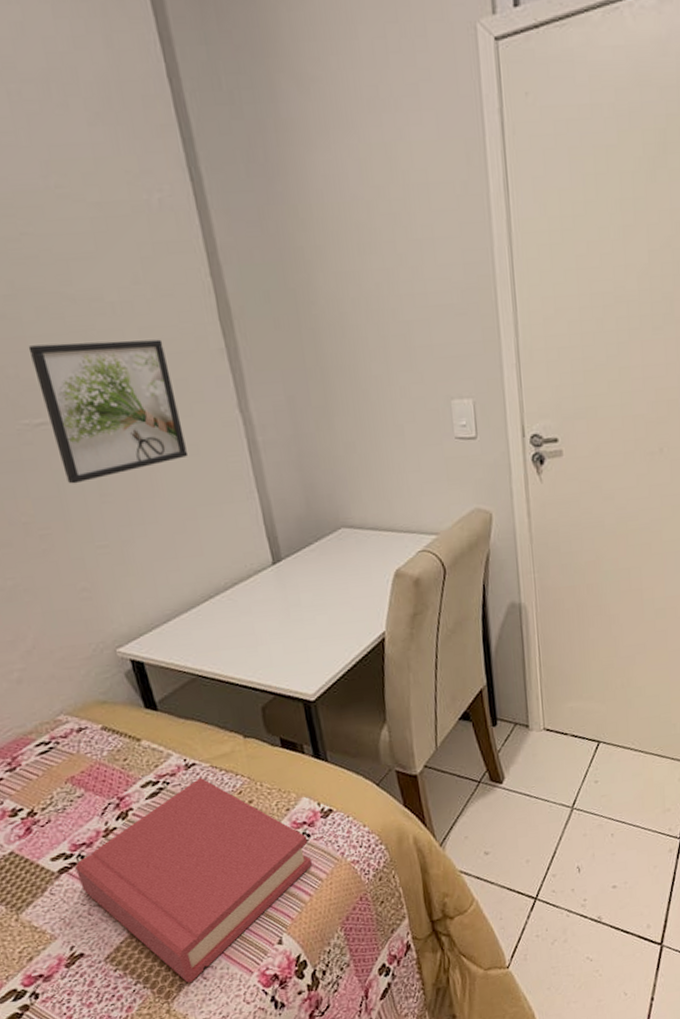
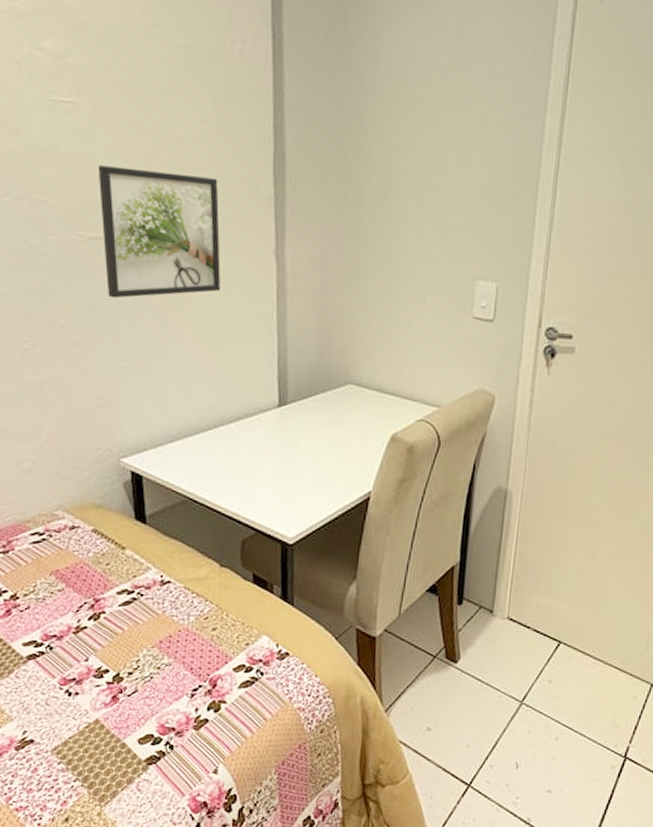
hardback book: present [75,778,313,983] -> none [43,596,261,791]

